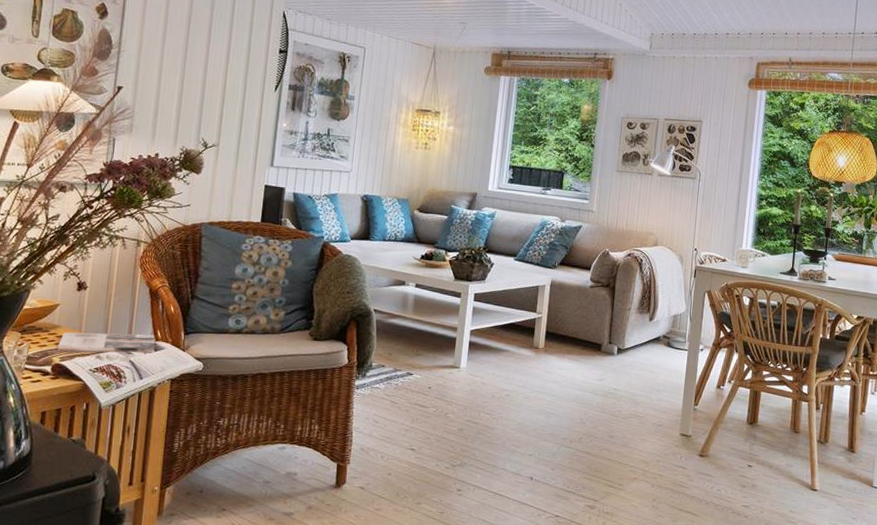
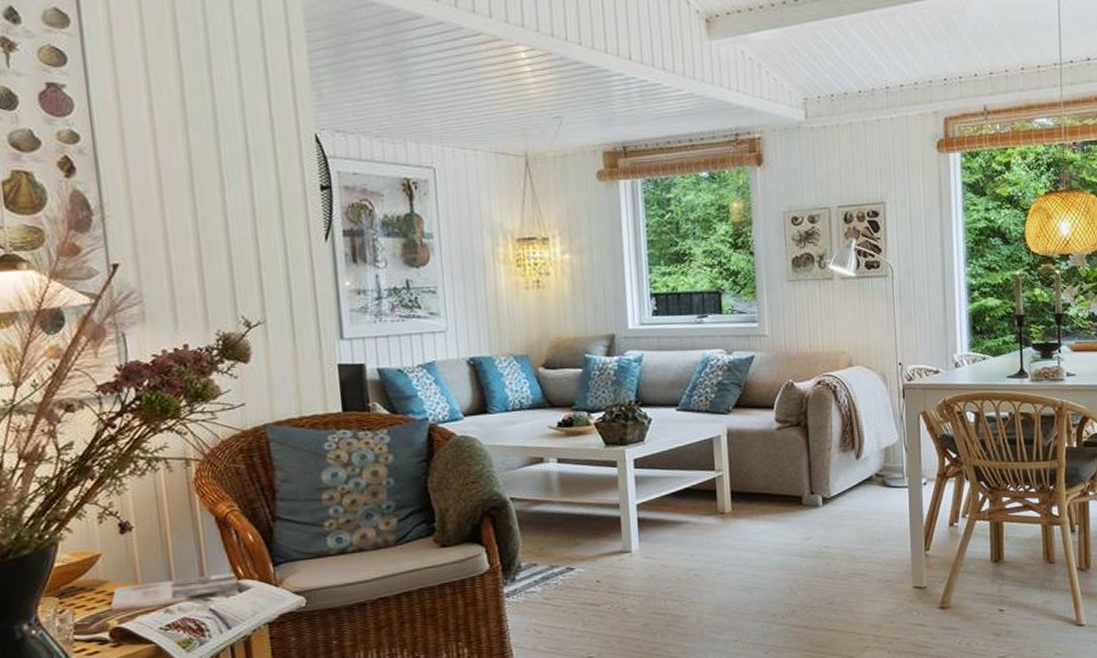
mug: present [735,249,755,268] -> none [951,354,975,377]

